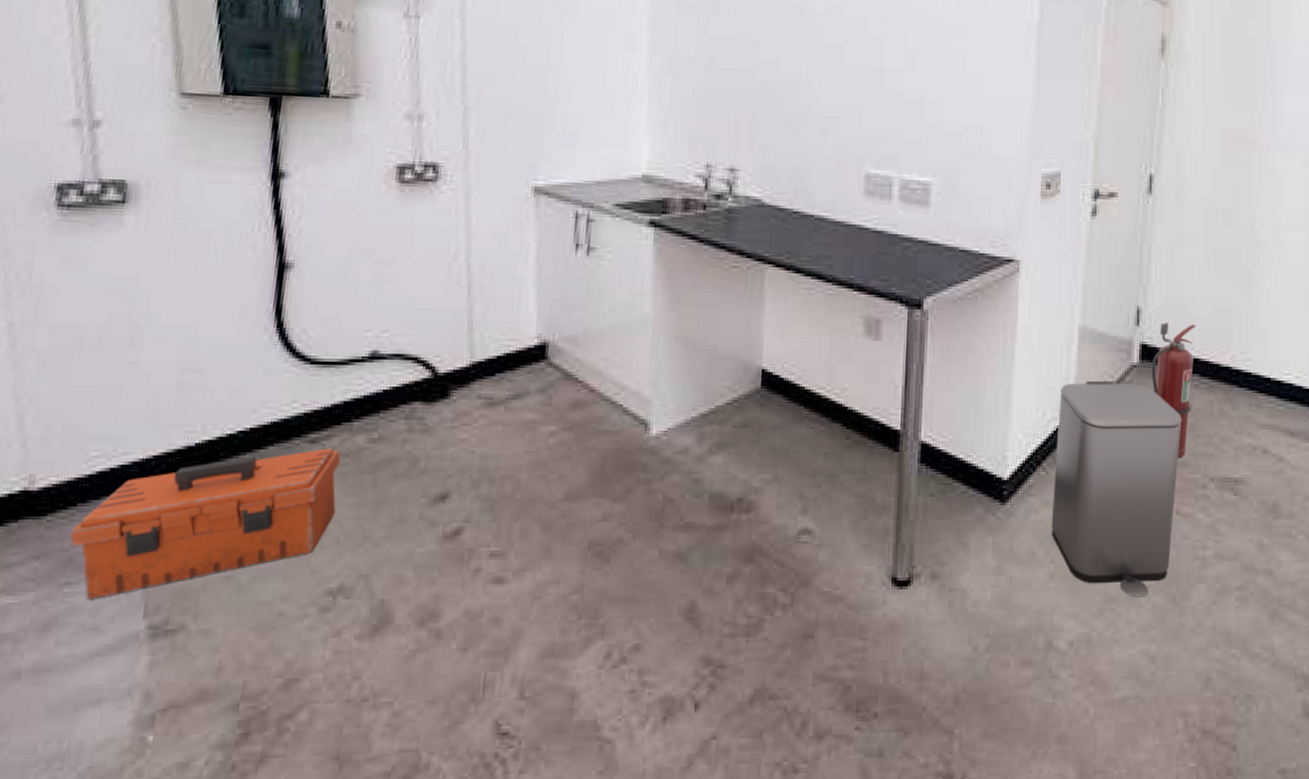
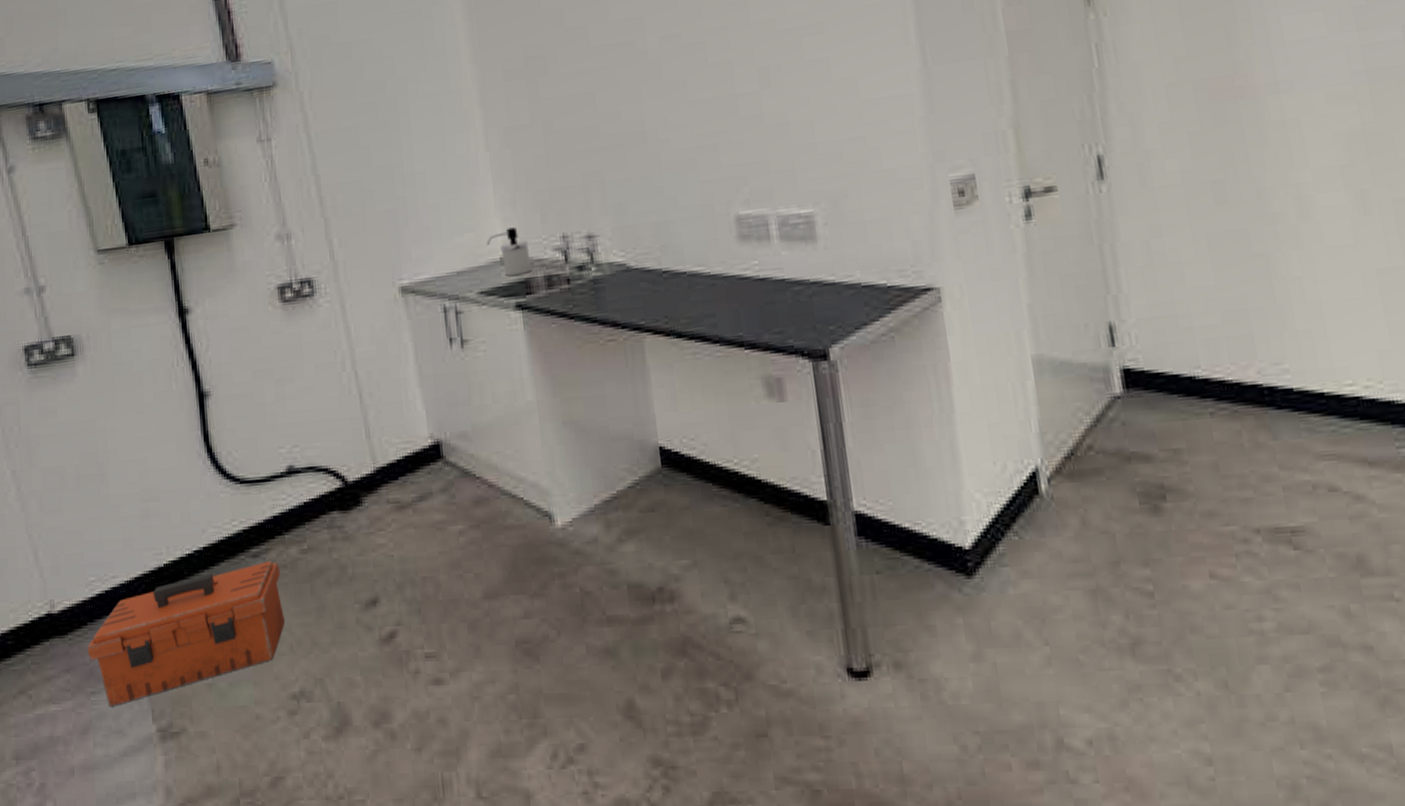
soap dispenser: none [630,148,673,195] -> present [486,227,532,277]
pedal bin: present [1051,380,1182,598] -> none [1021,418,1212,685]
fire extinguisher: present [1151,323,1196,458] -> none [1141,336,1211,508]

